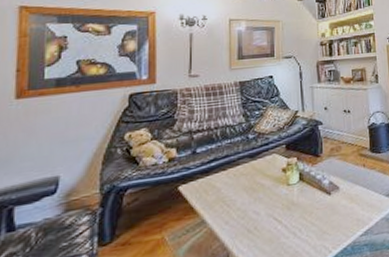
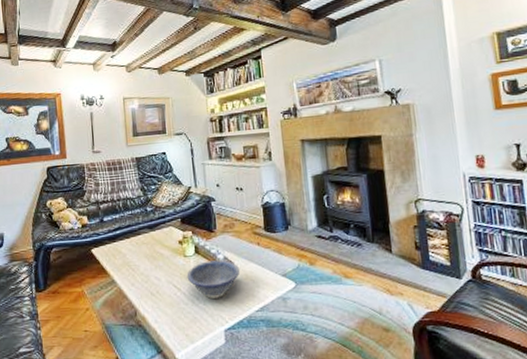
decorative bowl: none [289,185,345,229] -> present [187,260,239,299]

